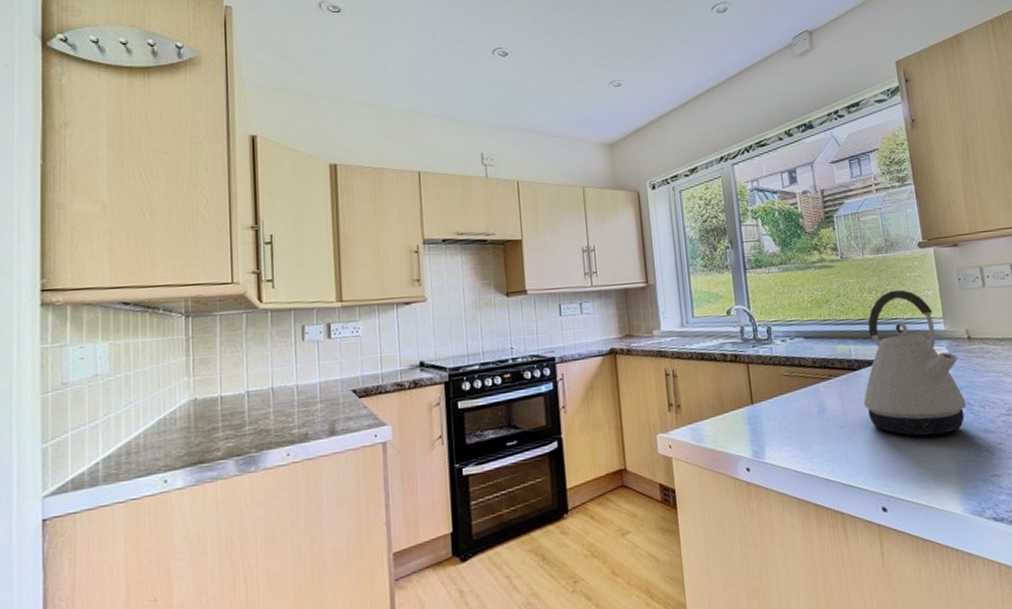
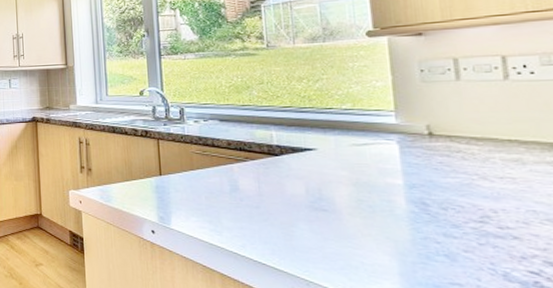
kettle: present [863,290,967,436] -> none [283,80,420,231]

